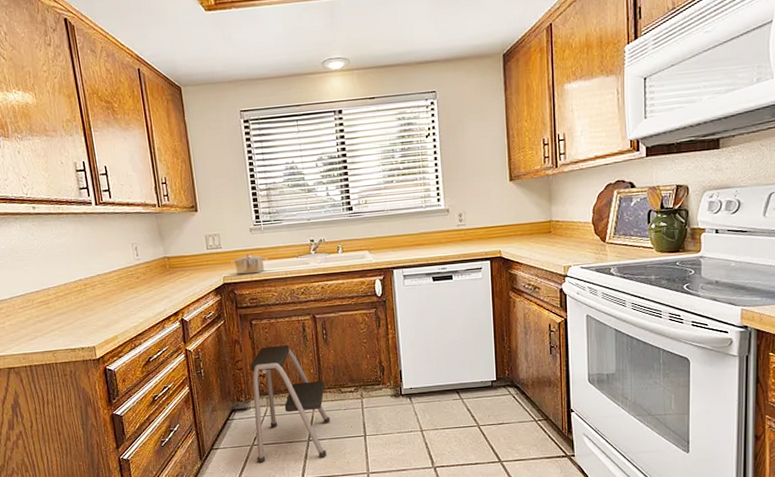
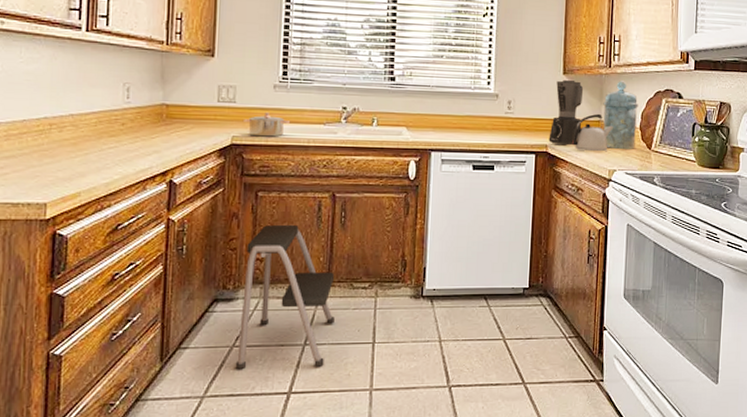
blender: none [501,185,532,250] -> present [548,80,584,147]
kettle: none [524,214,565,253] -> present [571,113,613,152]
canister: none [552,178,589,246] -> present [603,81,639,149]

